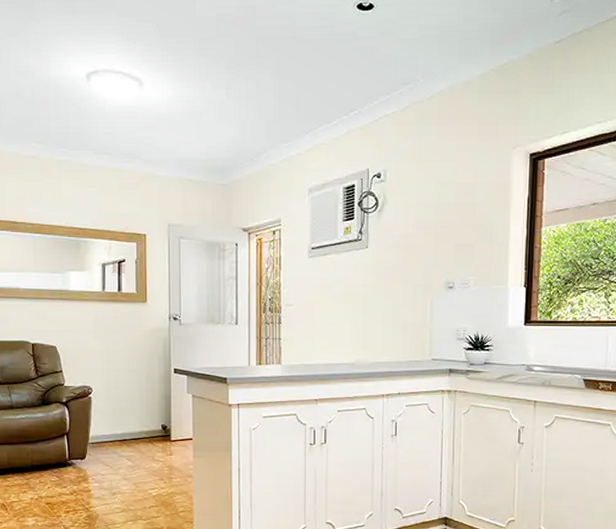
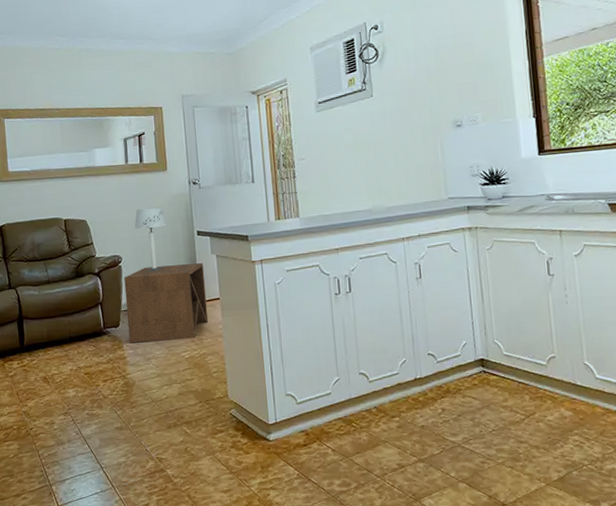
side table: none [93,401,179,477] -> present [124,263,209,343]
table lamp: none [108,340,143,406] -> present [135,207,167,272]

